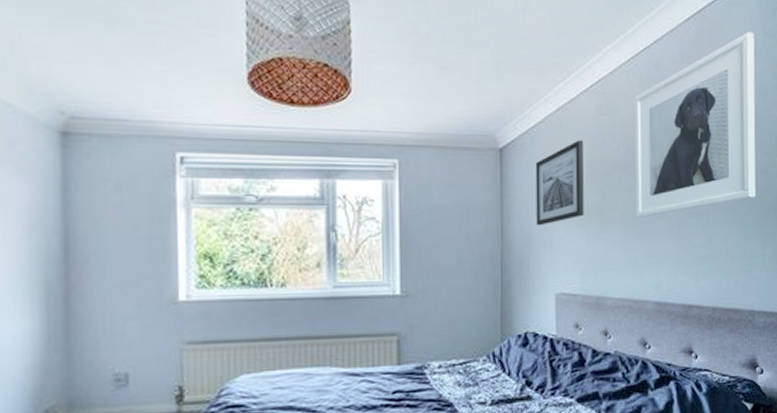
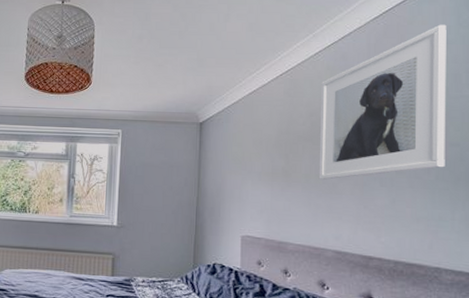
wall art: present [535,140,584,226] -> none [228,116,272,182]

